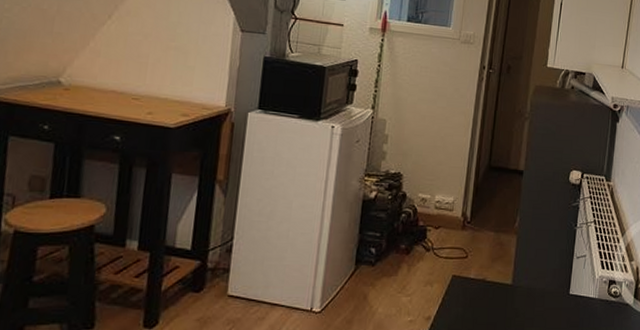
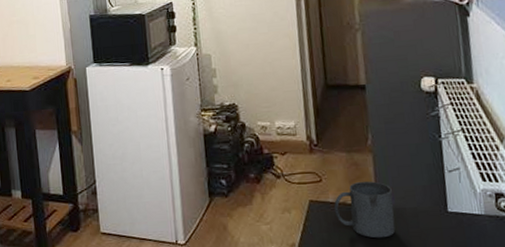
mug: none [474,260,527,315] -> present [334,181,396,239]

